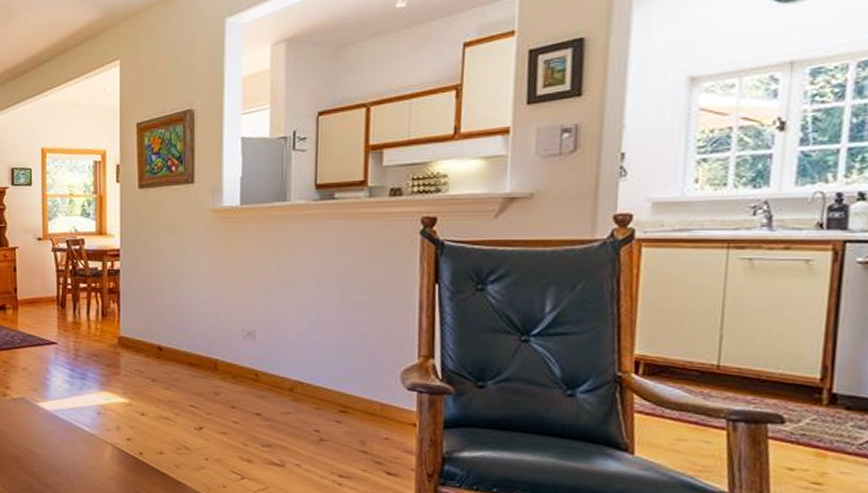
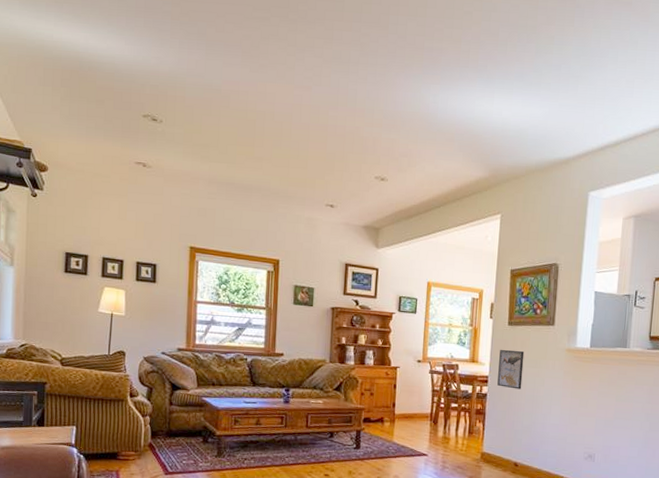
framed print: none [131,216,160,262] -> present [497,349,525,390]

